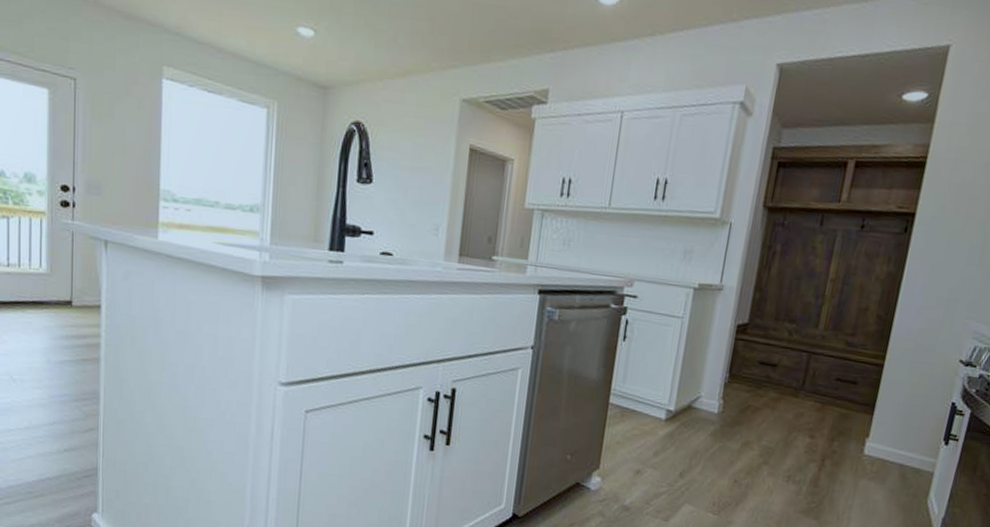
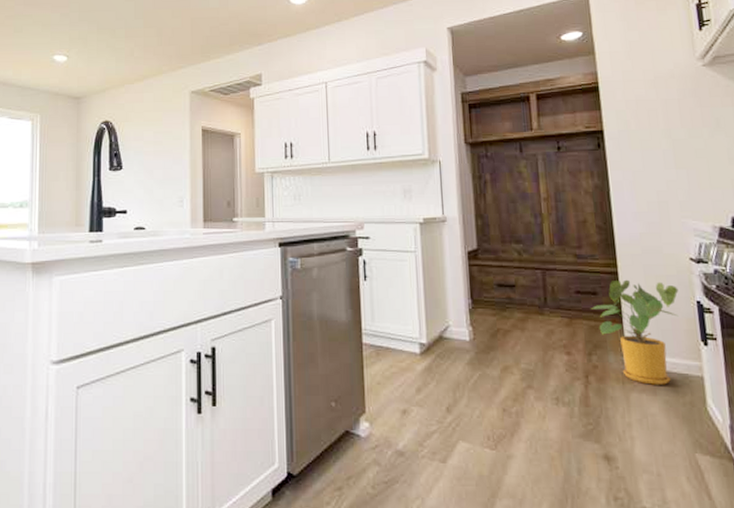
house plant: none [847,372,938,476] -> present [591,279,679,385]

